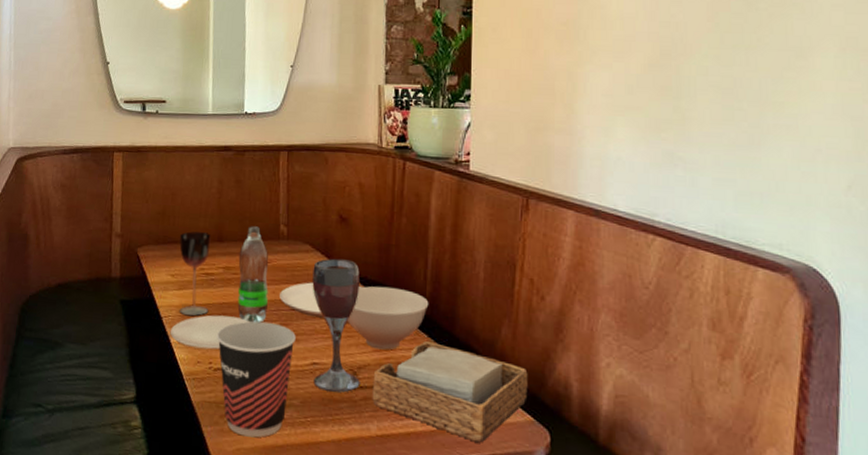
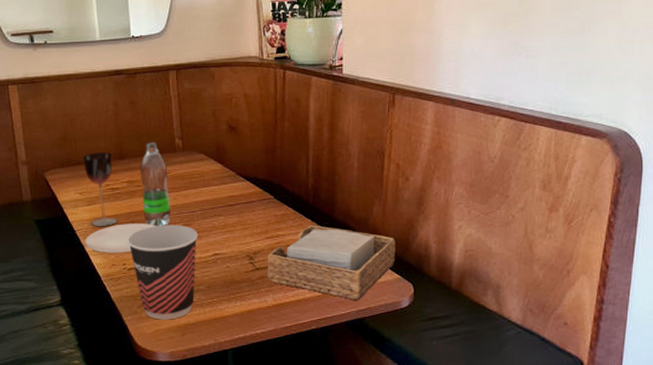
plate: present [280,282,362,318] -> none [180,186,253,216]
cup: present [312,258,361,393] -> none [208,163,256,276]
bowl: present [348,286,429,350] -> none [242,183,311,236]

